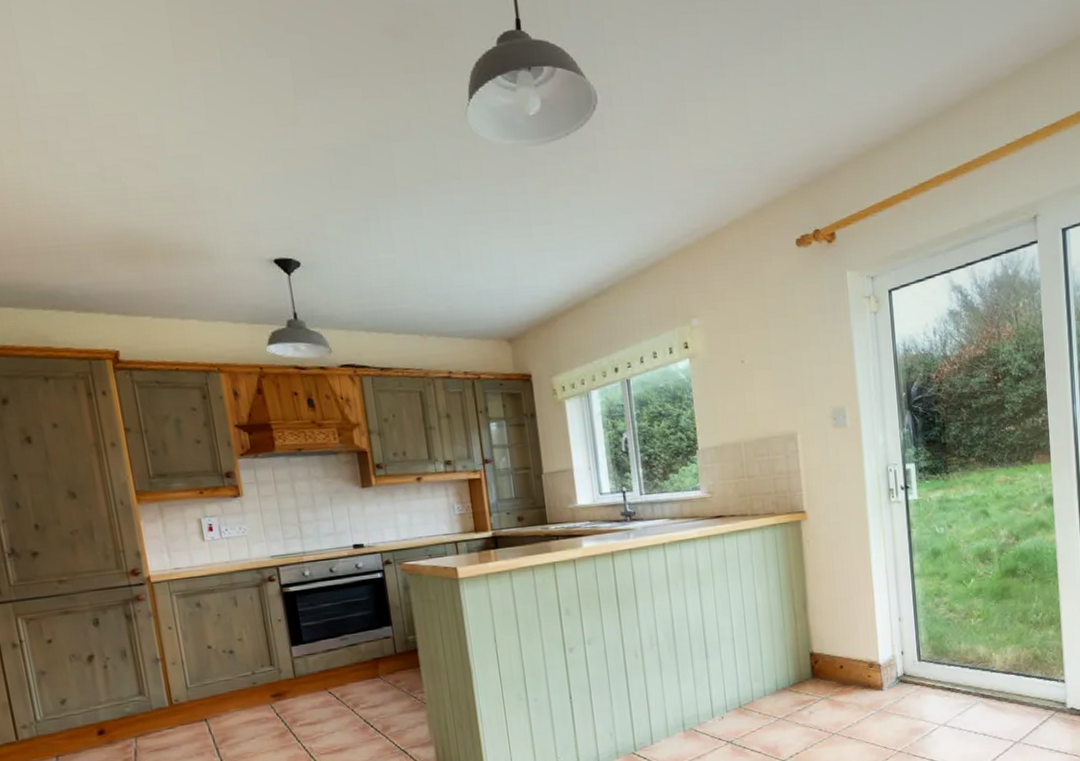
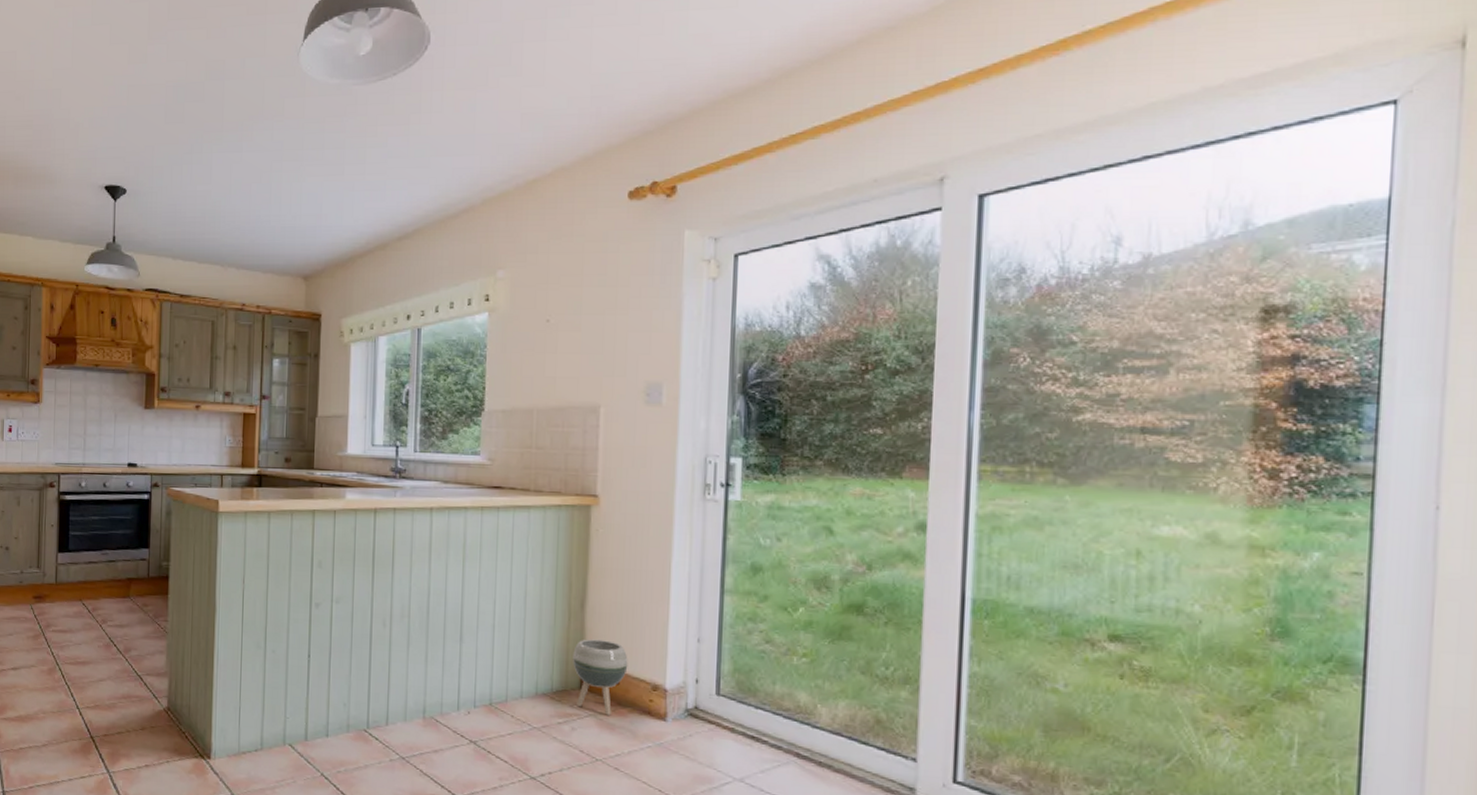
planter: none [802,633,848,696] -> present [573,639,628,716]

